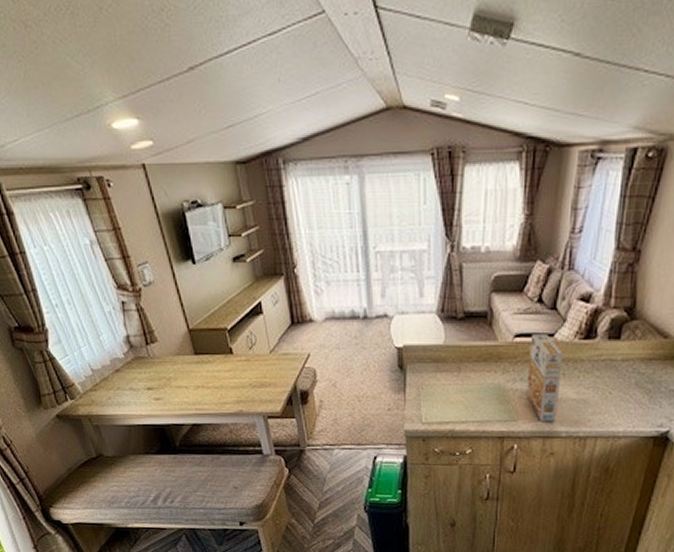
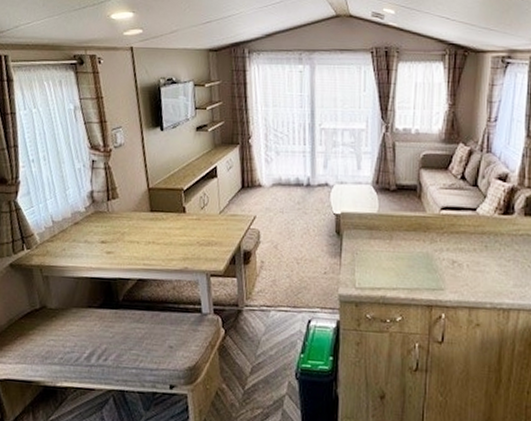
cereal box: present [527,334,563,421] -> none [453,208,485,292]

